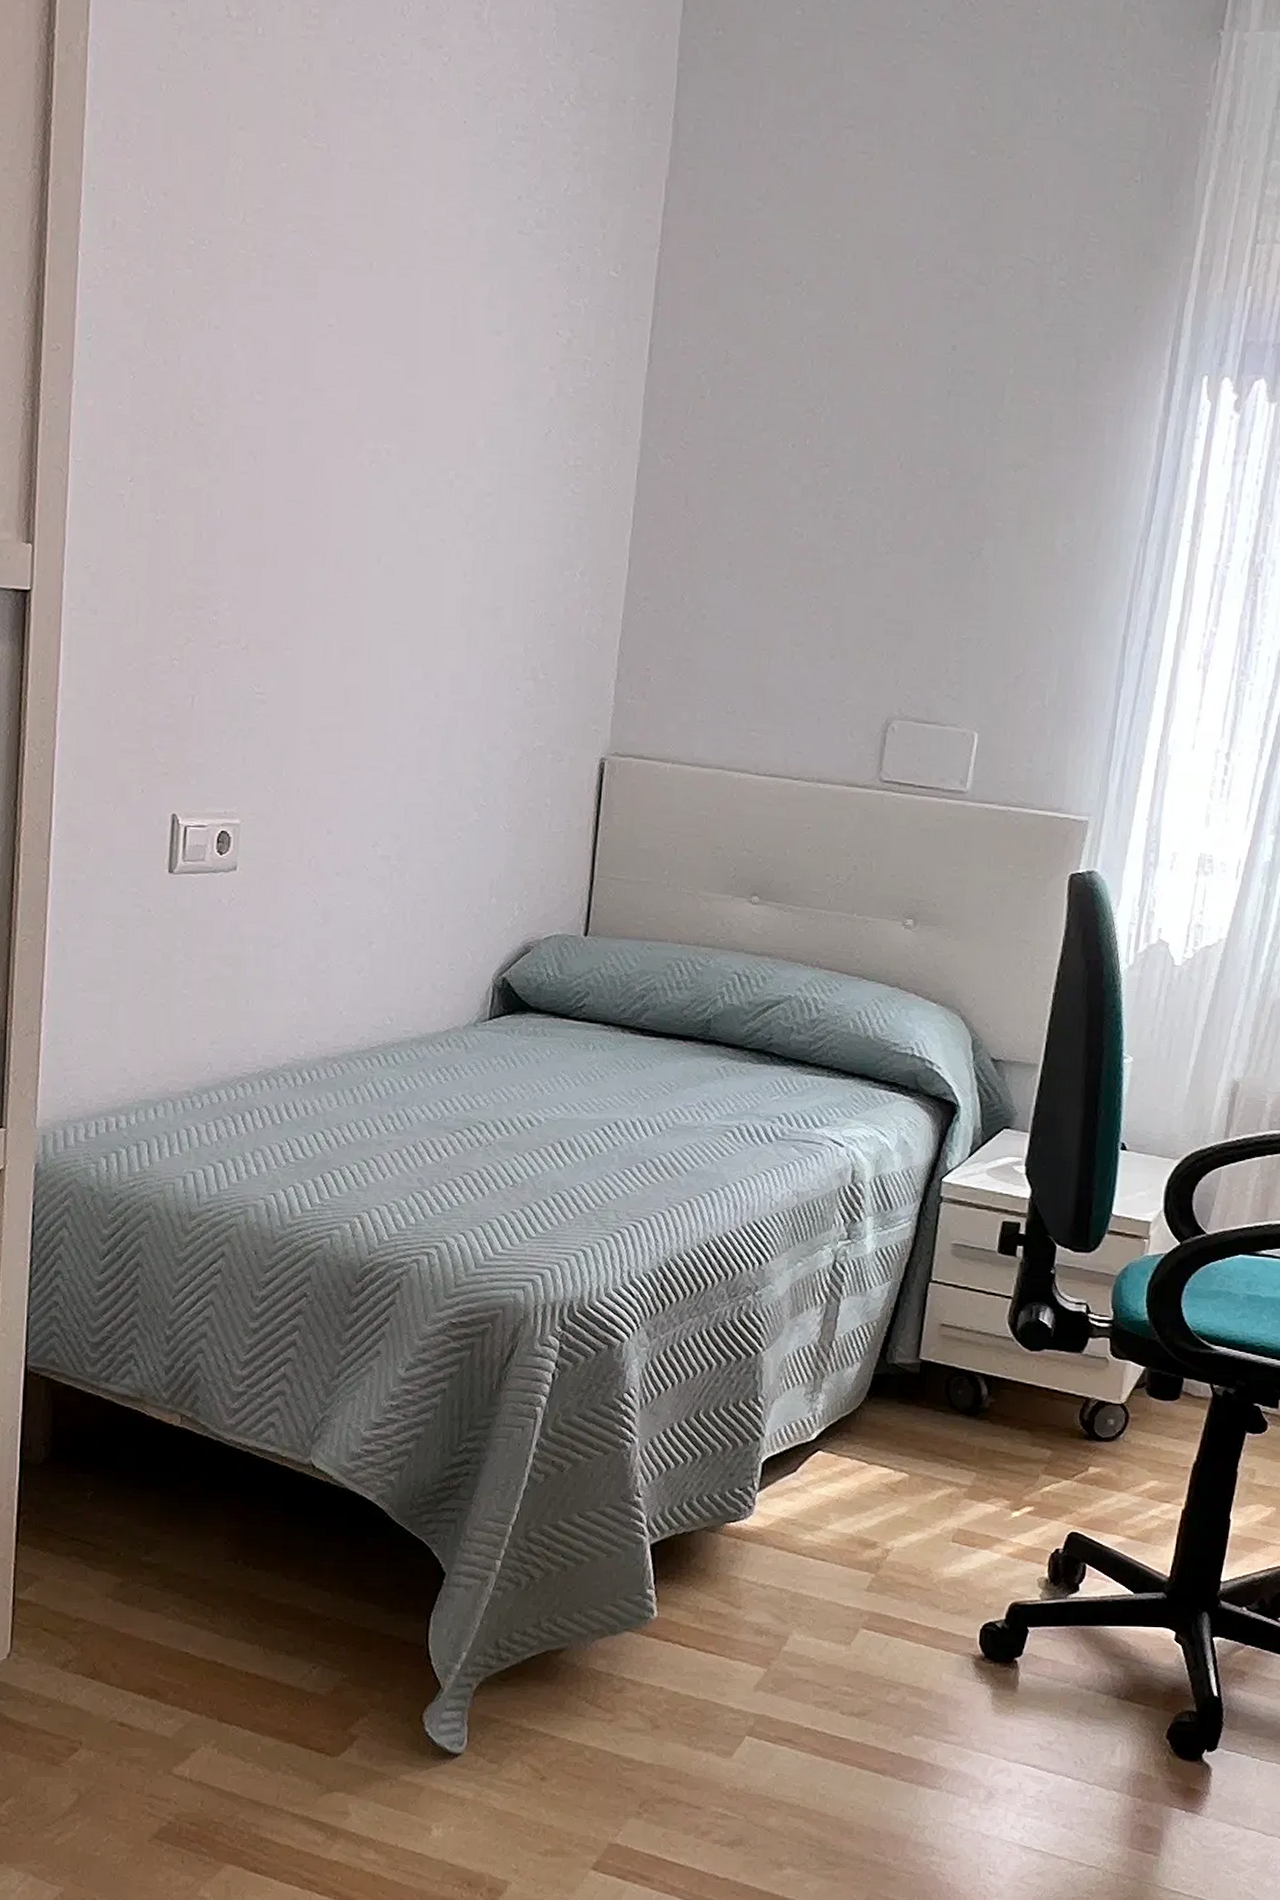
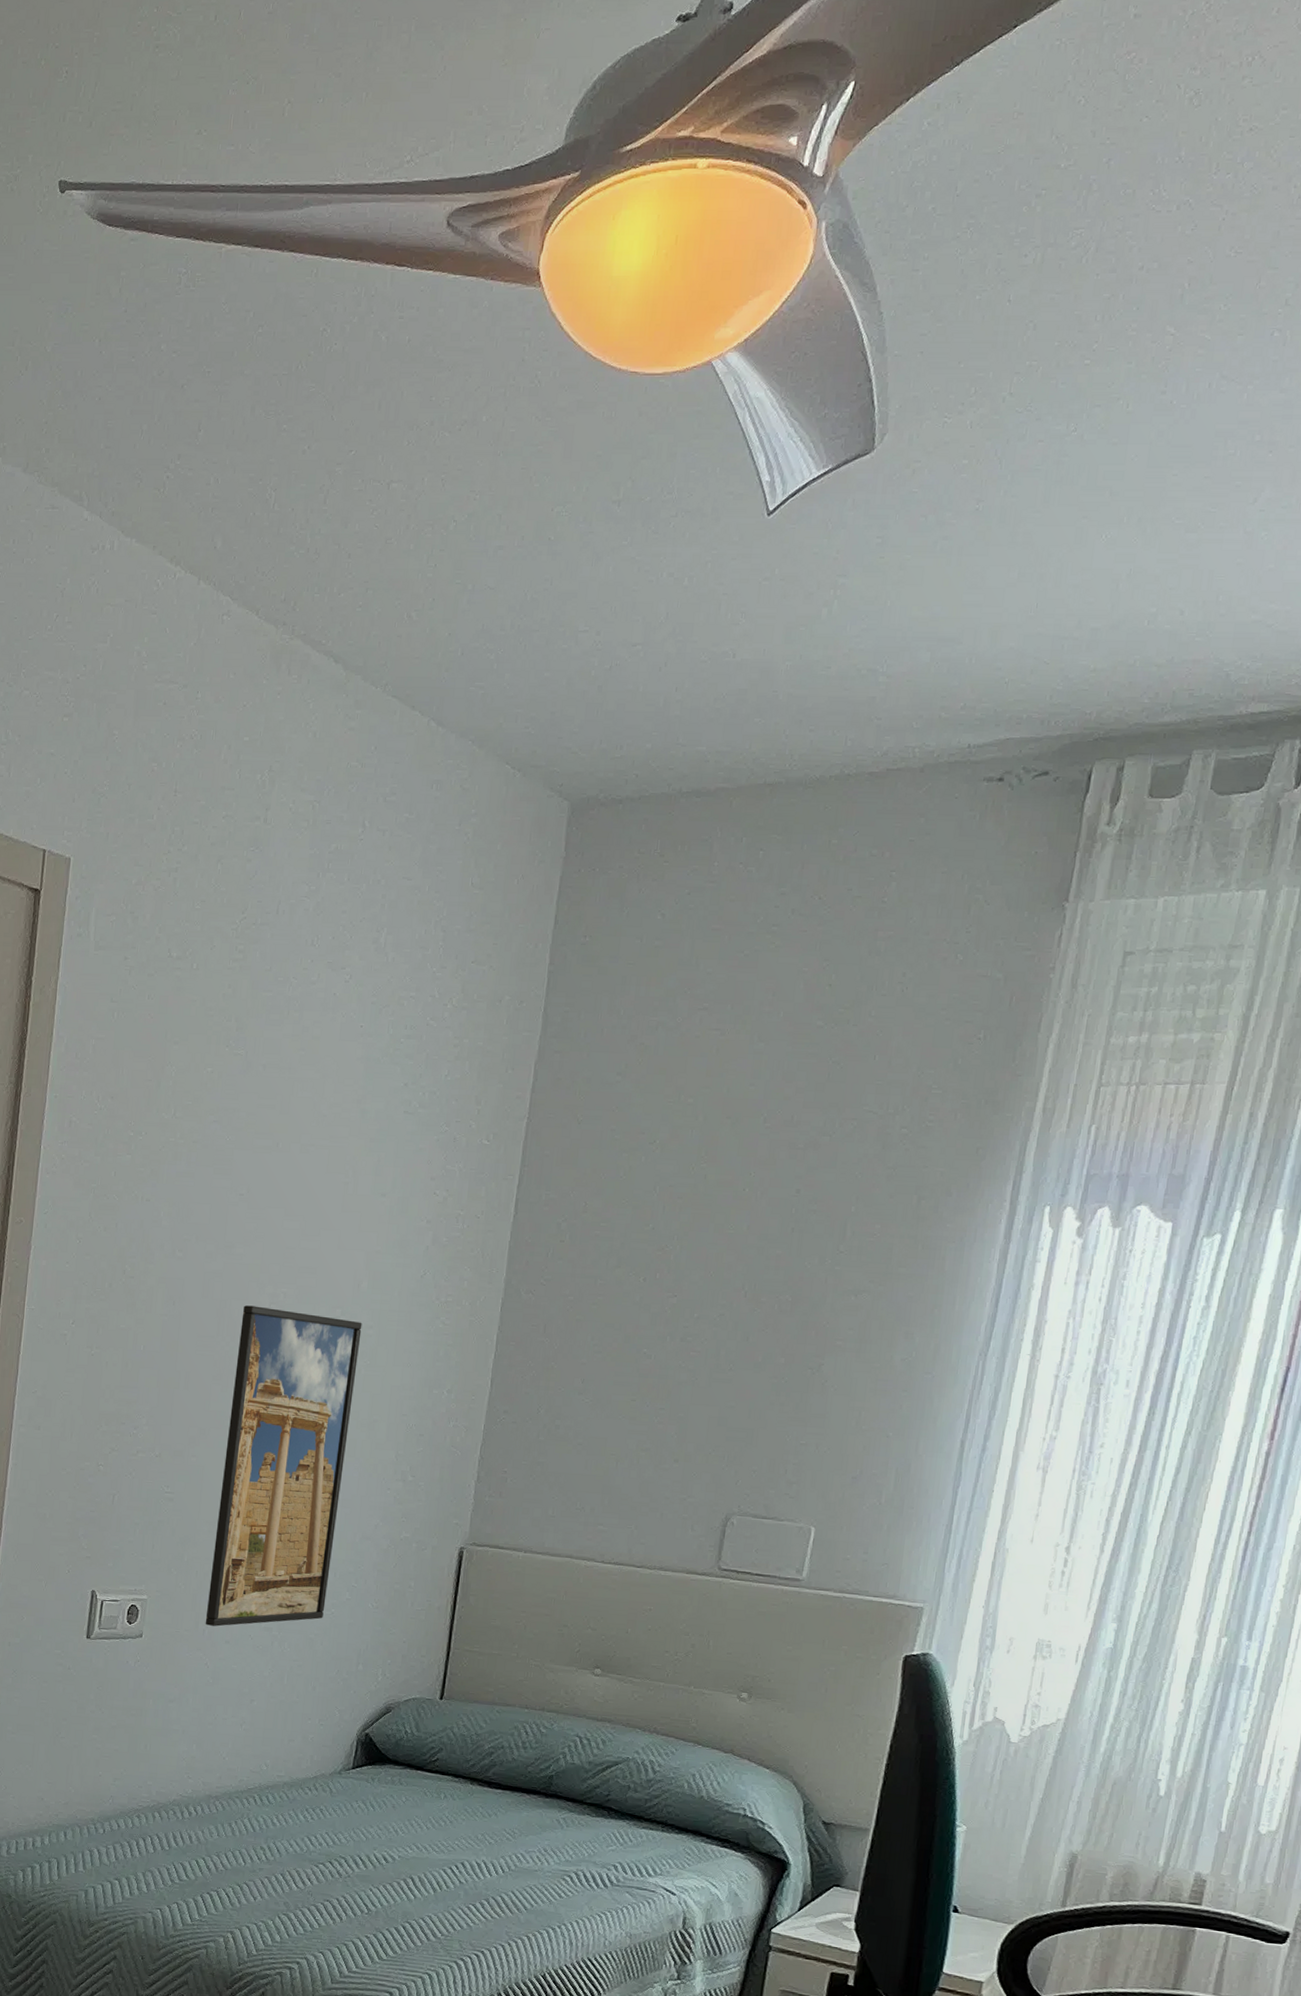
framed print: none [311,463,480,856] -> present [205,1305,362,1627]

